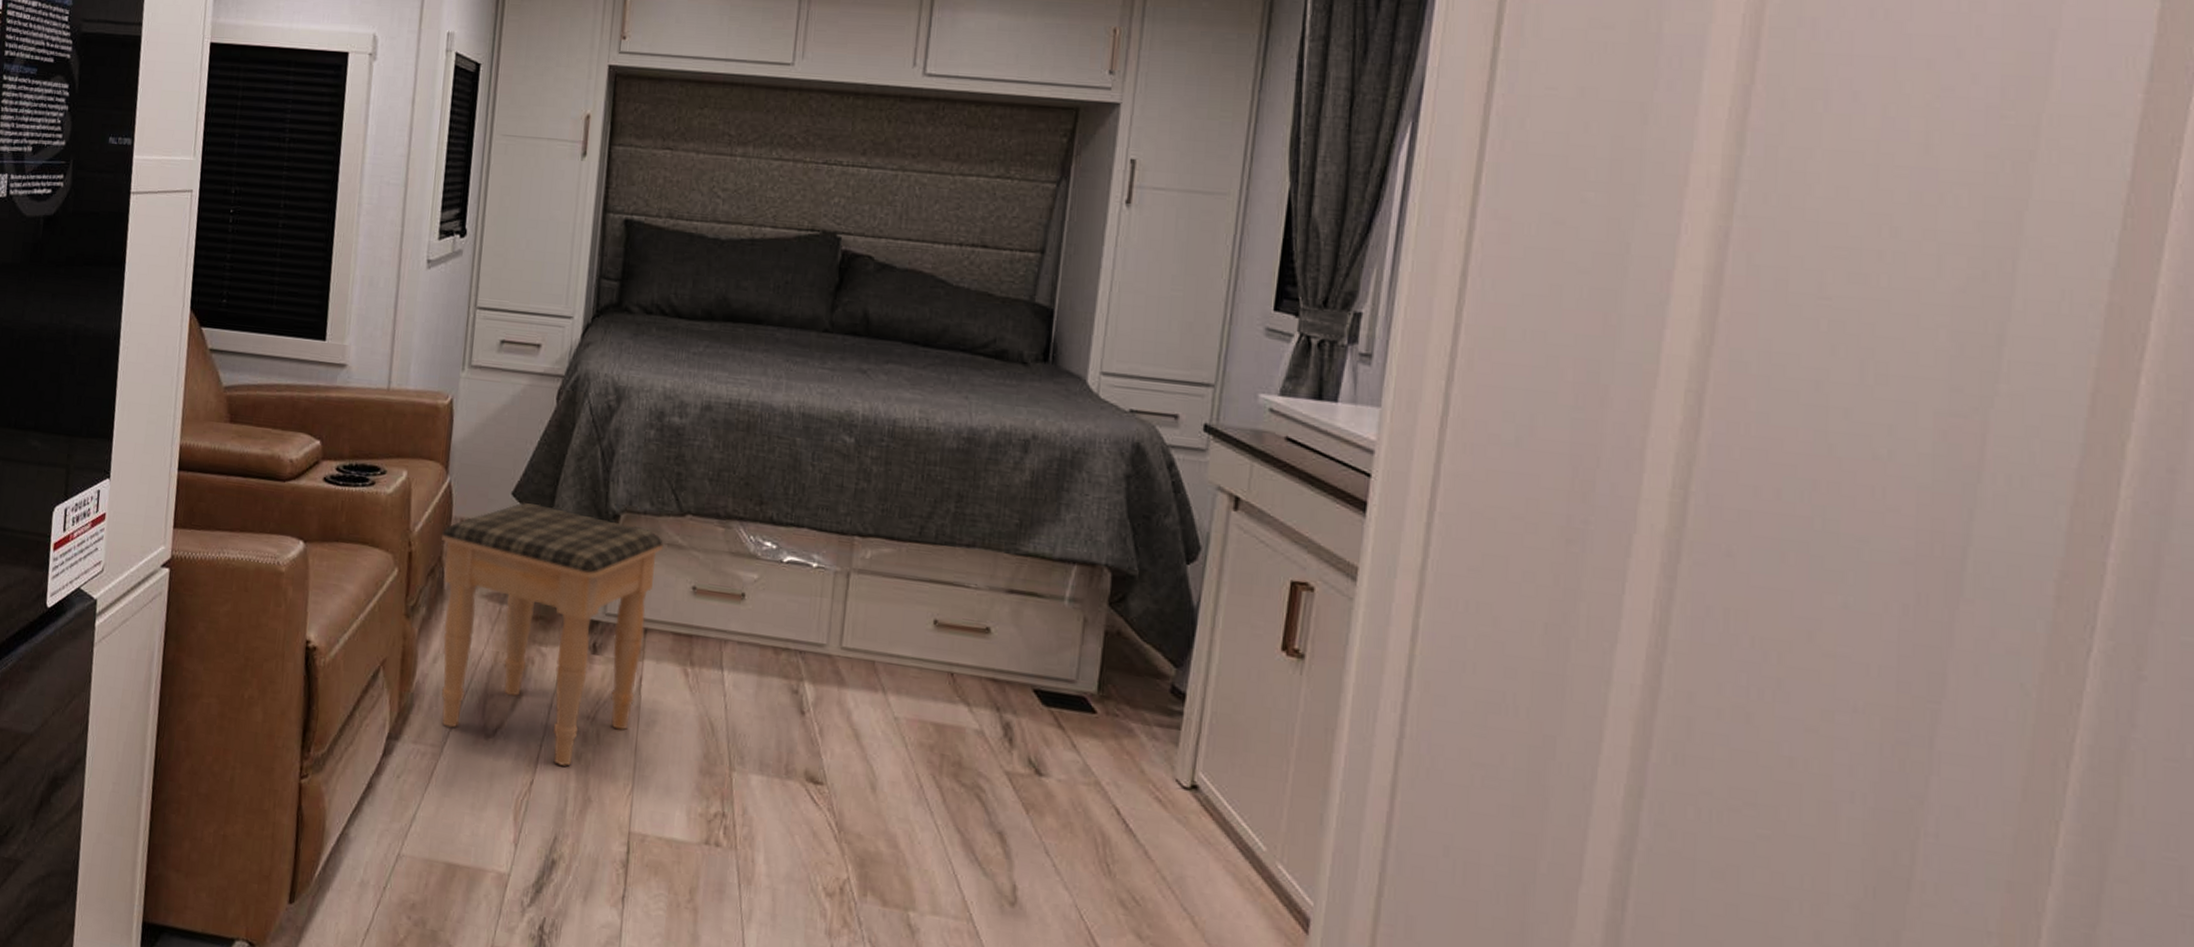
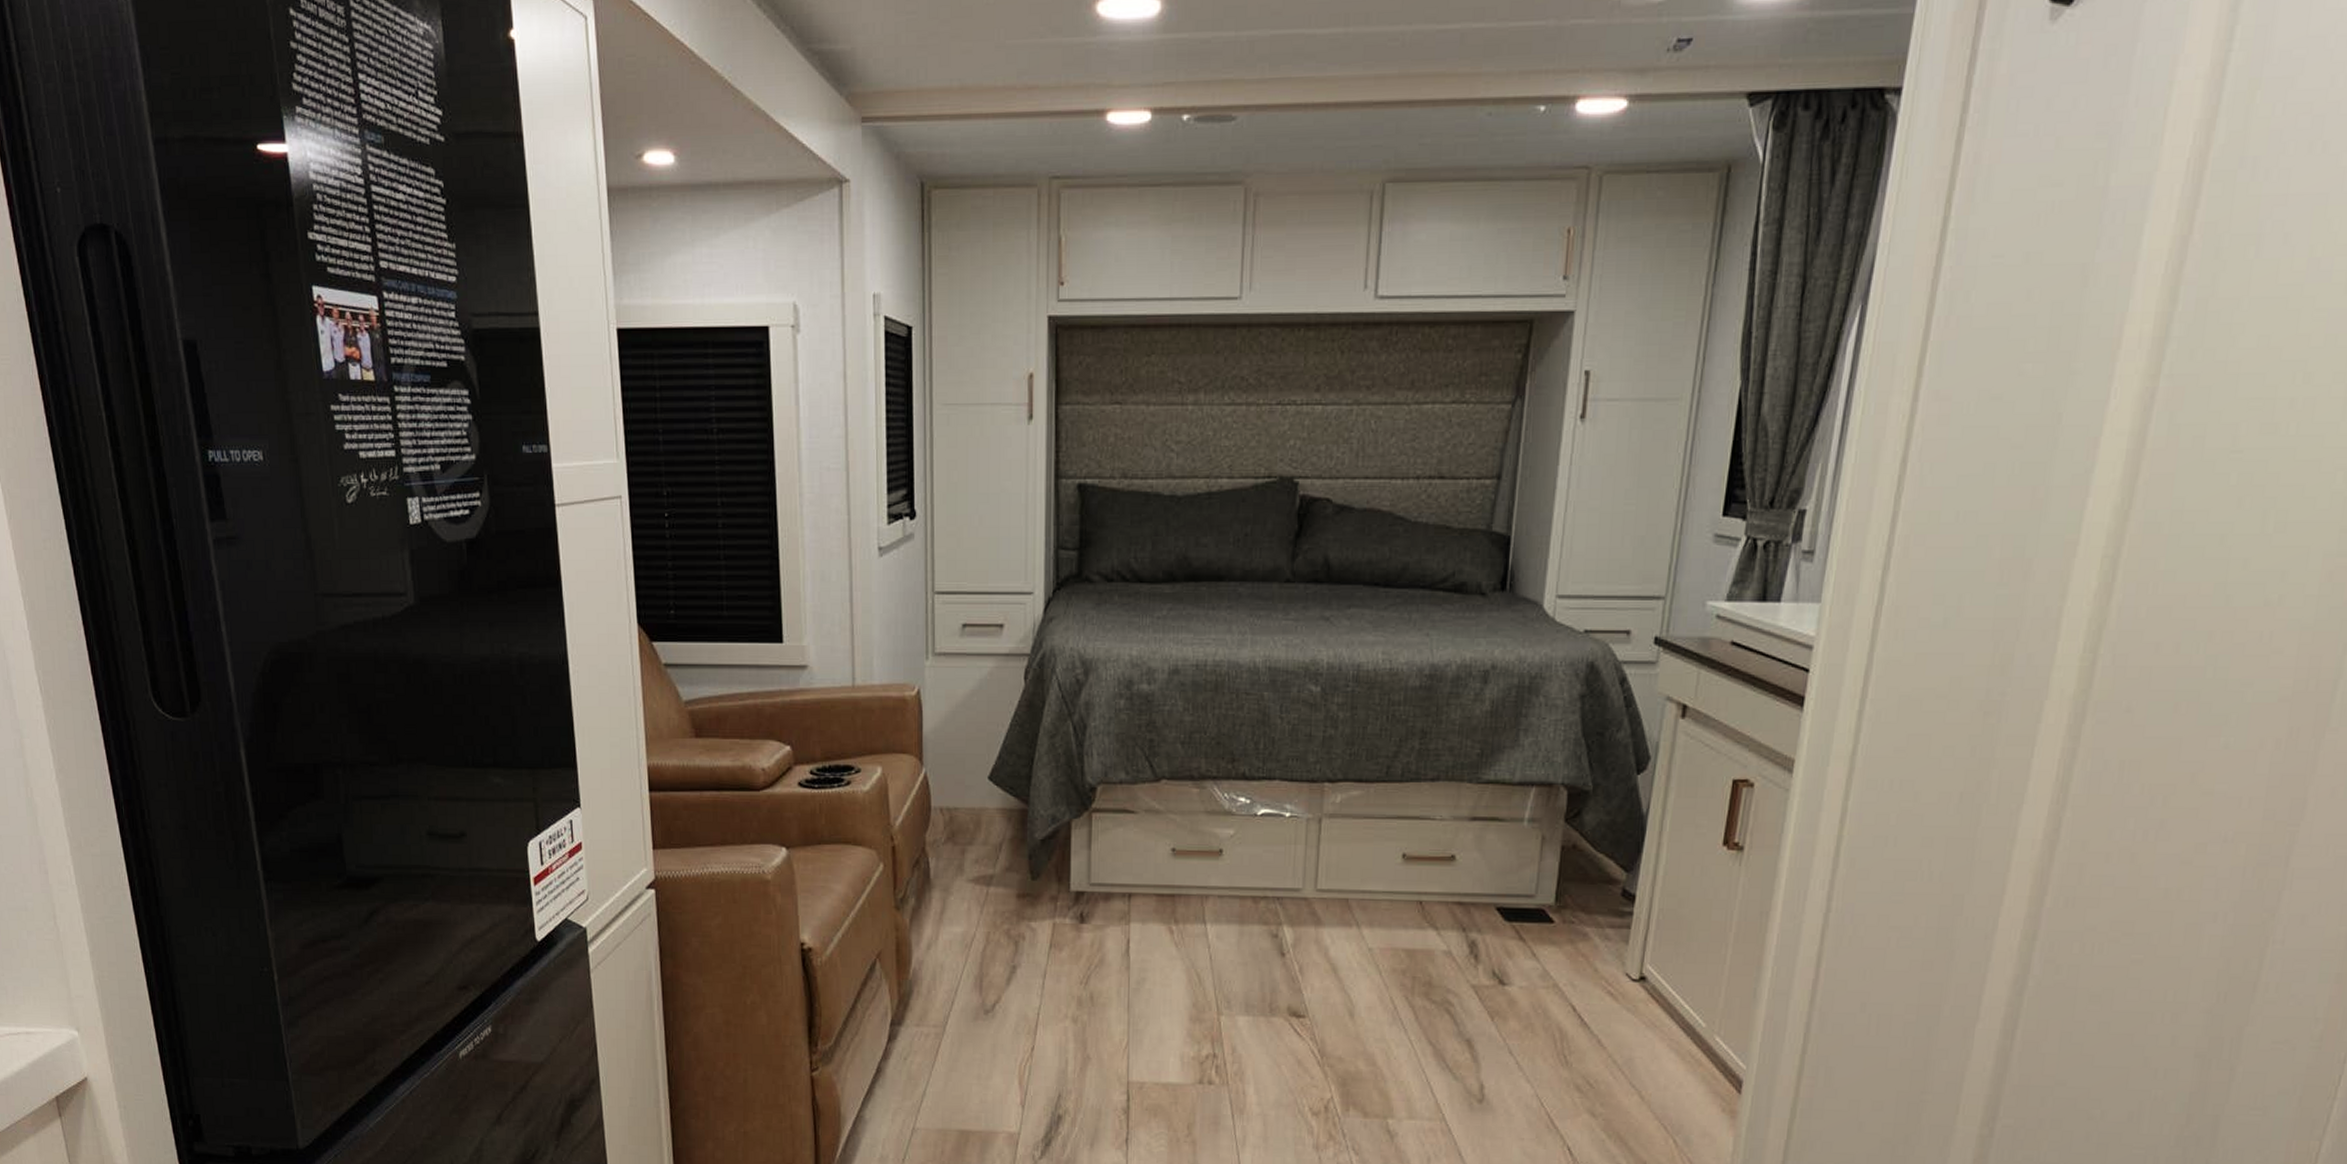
footstool: present [441,501,664,766] -> none [922,784,1142,1030]

